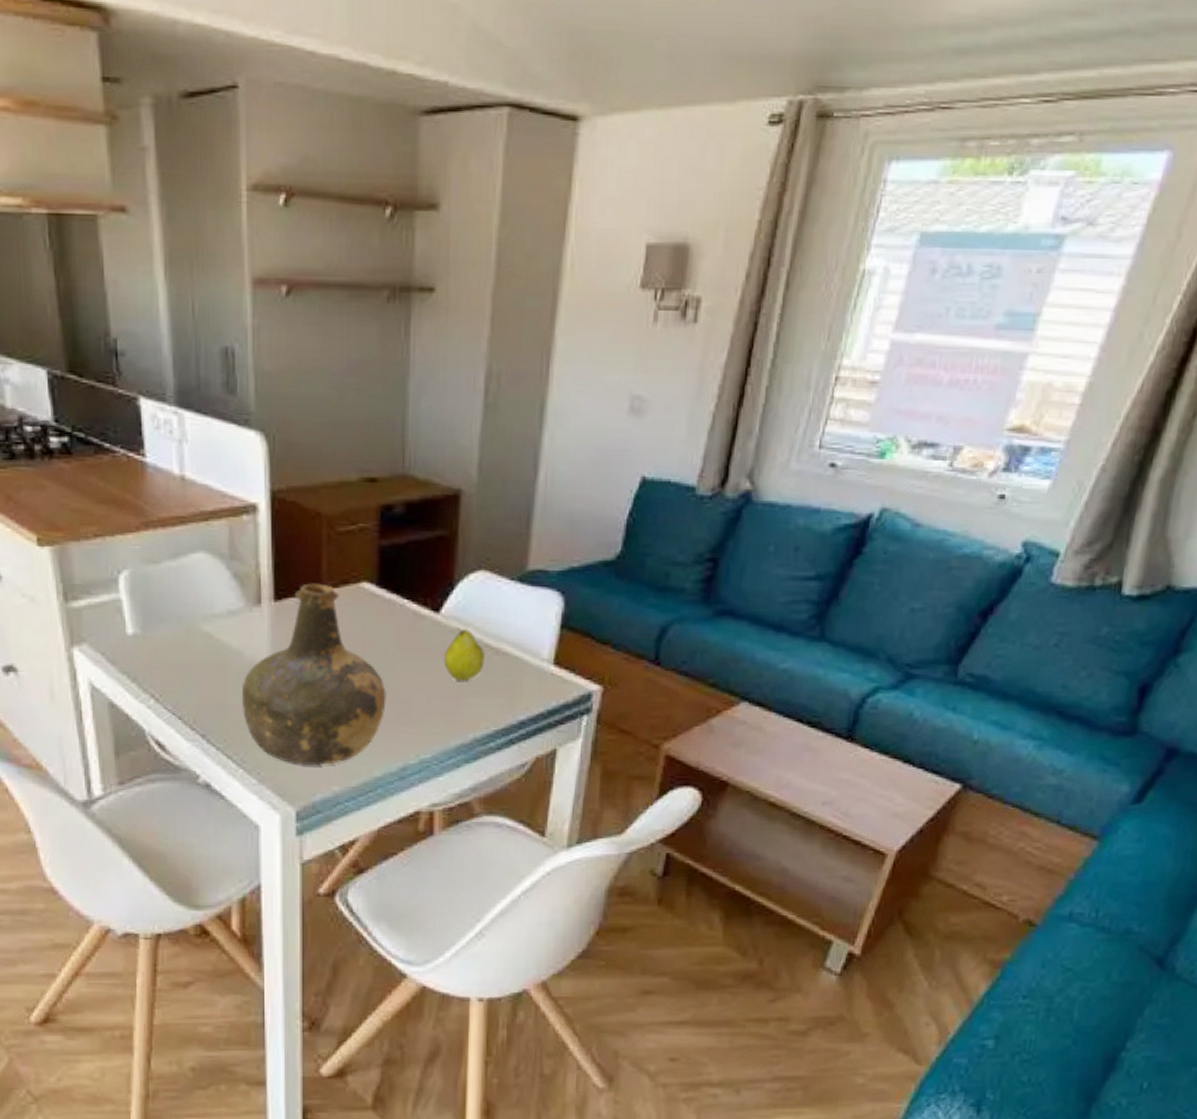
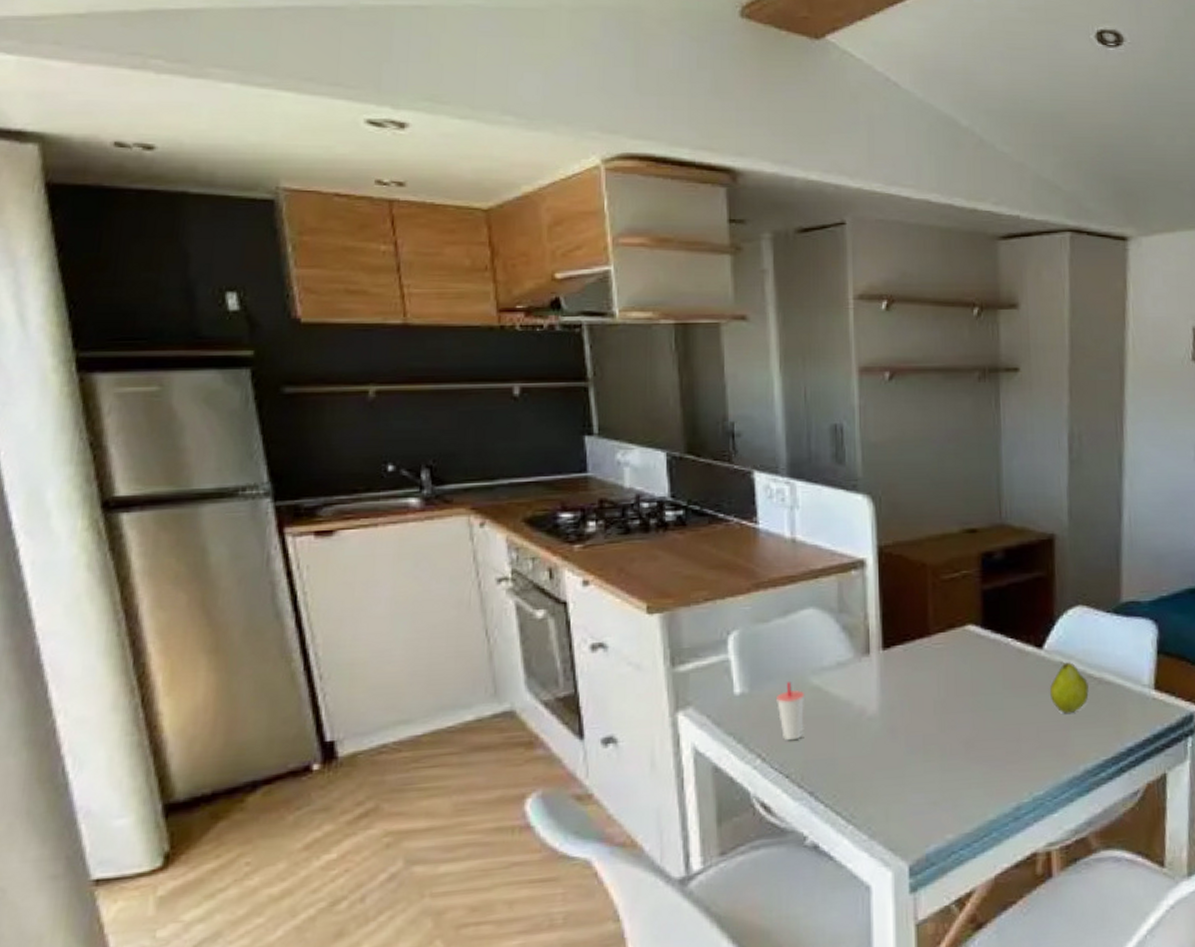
cup: none [168,626,197,685] -> present [777,682,806,741]
bottle: present [241,583,386,765] -> none [850,629,997,815]

